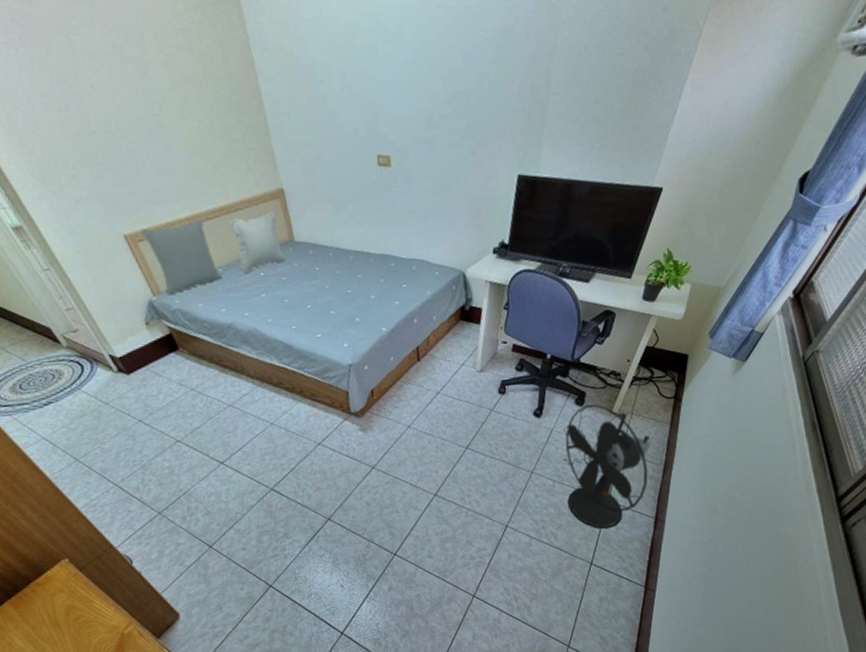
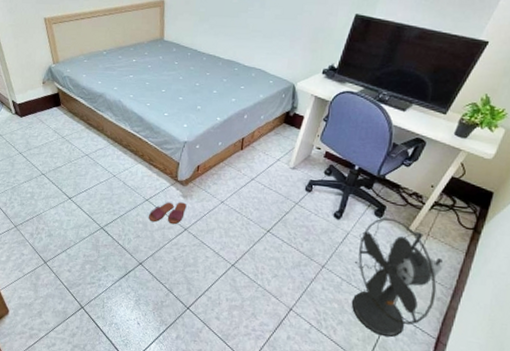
pillow: present [140,219,222,295] -> none [56,14,104,65]
cushion: present [229,210,286,273] -> none [119,15,155,58]
slippers: none [326,437,369,467] -> present [149,202,187,224]

